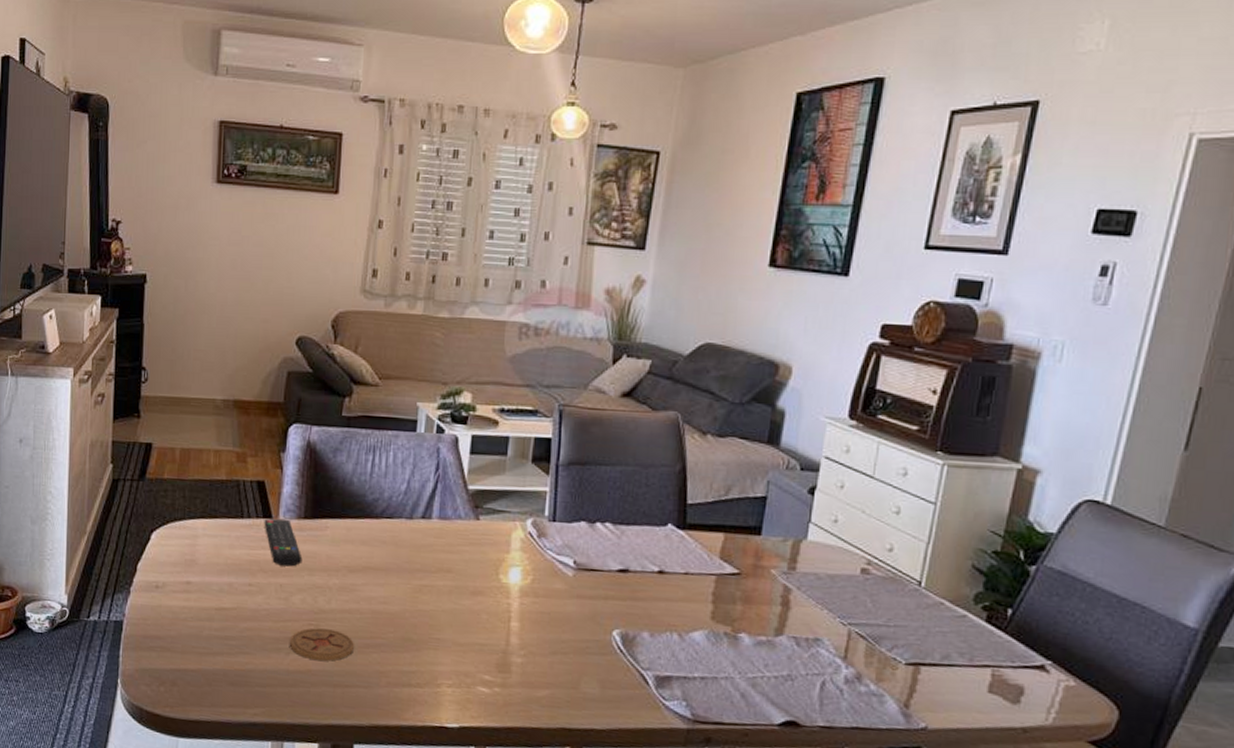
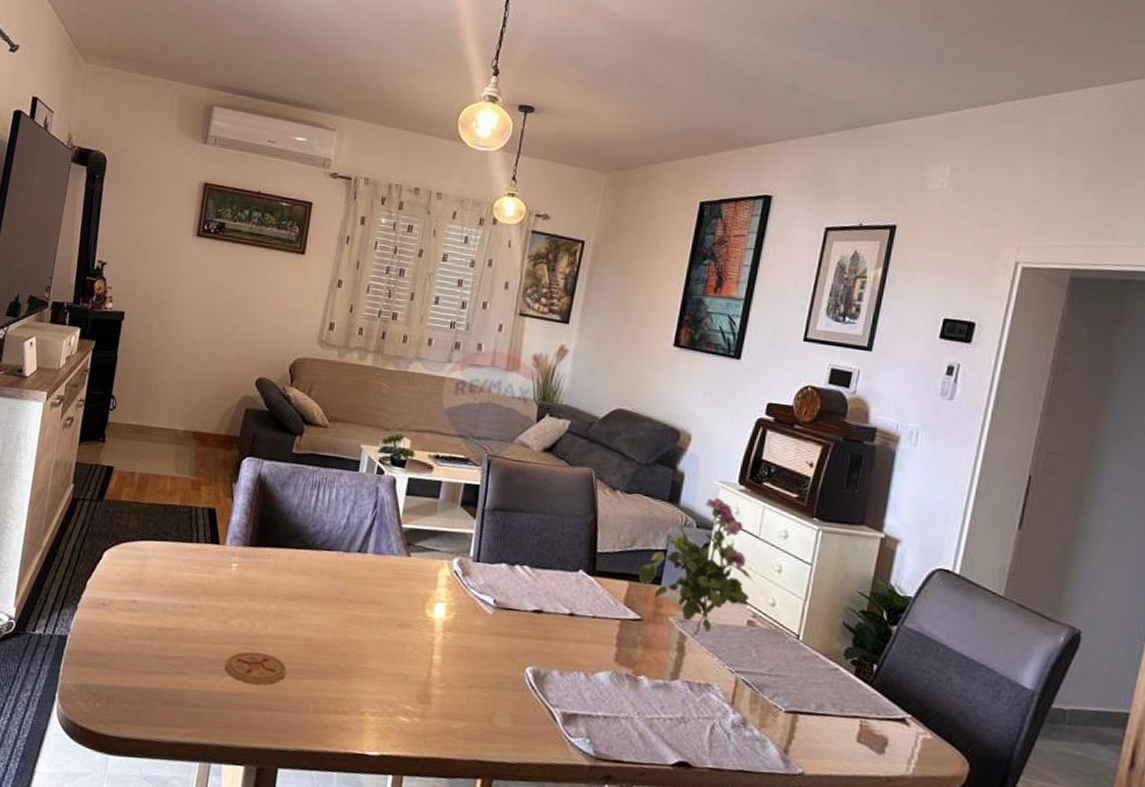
remote control: present [264,518,303,567] -> none [211,544,245,592]
flower bouquet: none [734,435,868,587] -> present [638,497,754,635]

